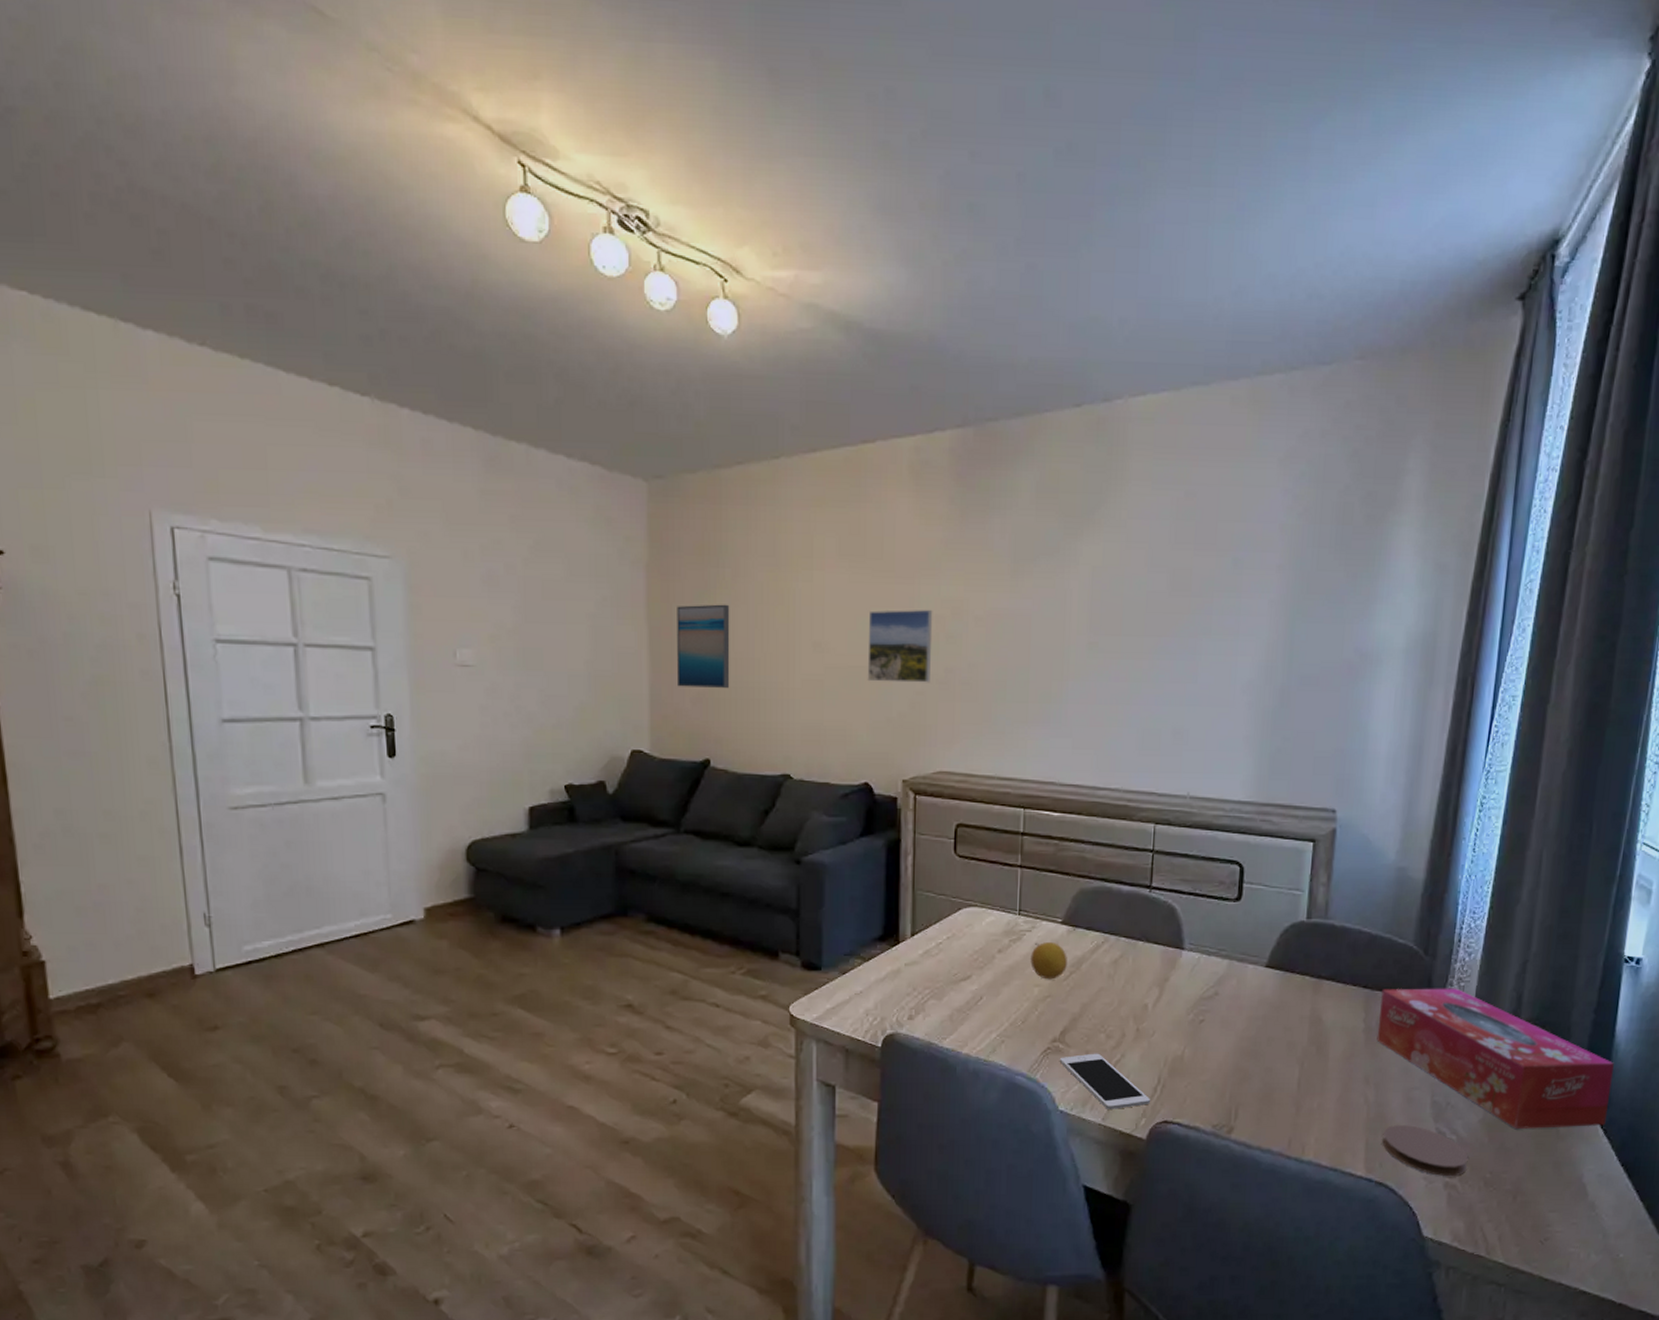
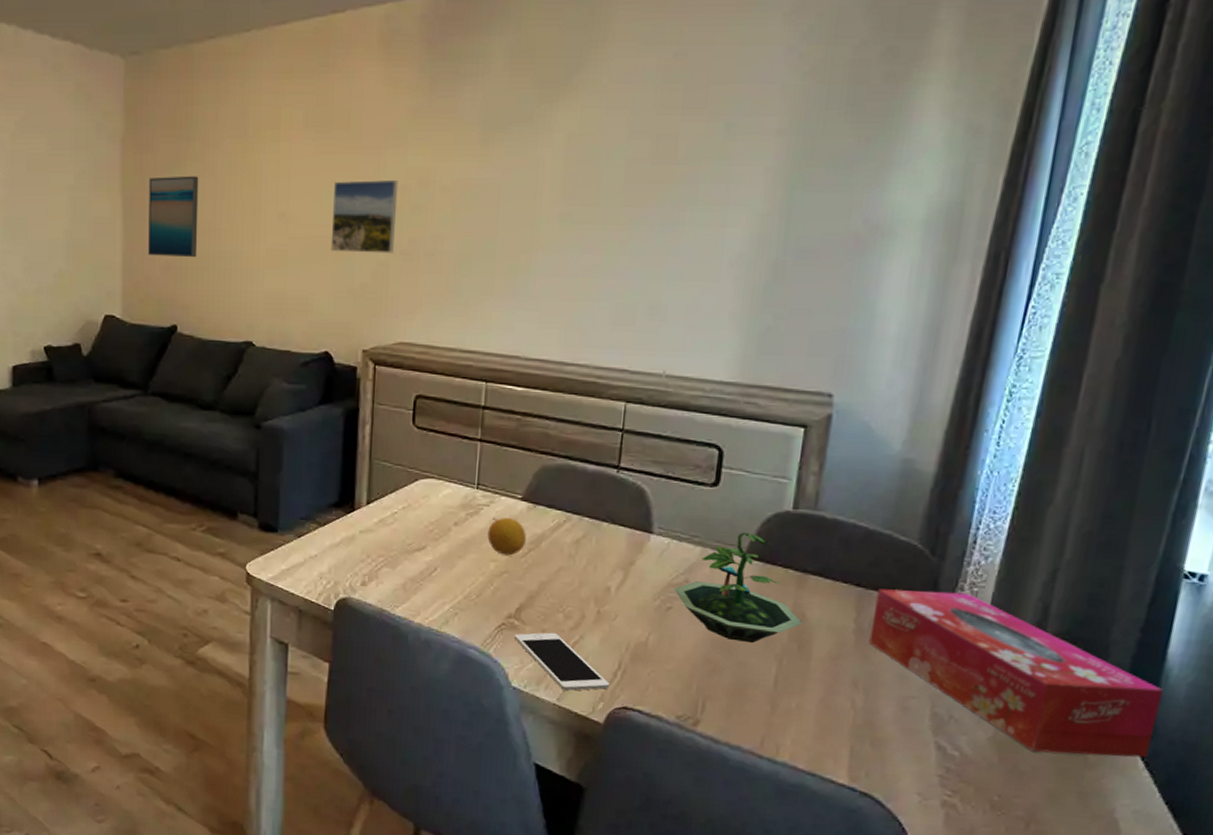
terrarium: none [1206,942,1319,1049] -> present [674,531,802,644]
coaster: present [1382,1125,1469,1177] -> none [869,734,973,796]

